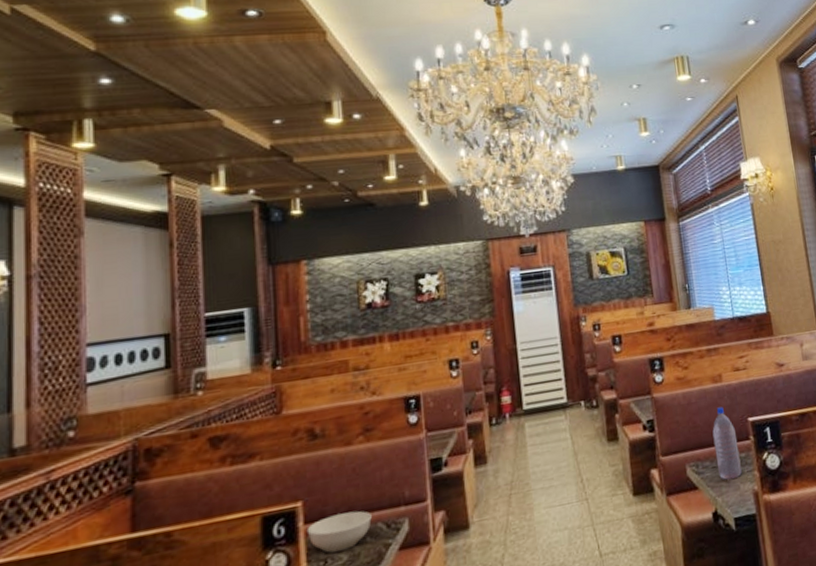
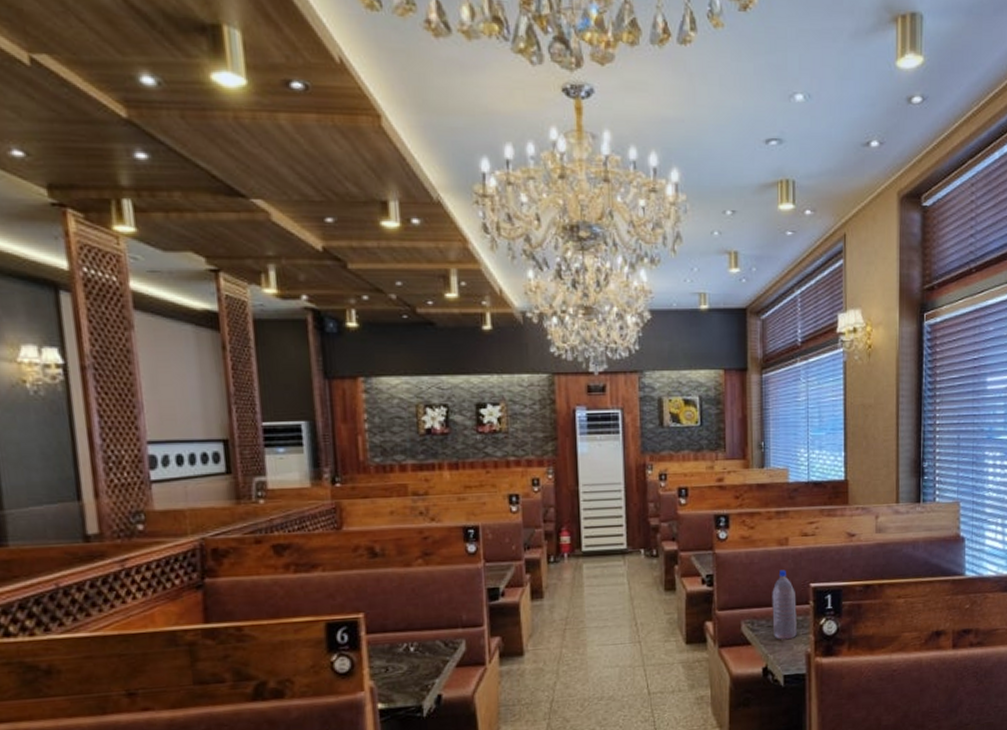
bowl: present [306,510,372,553] -> none [368,627,431,662]

